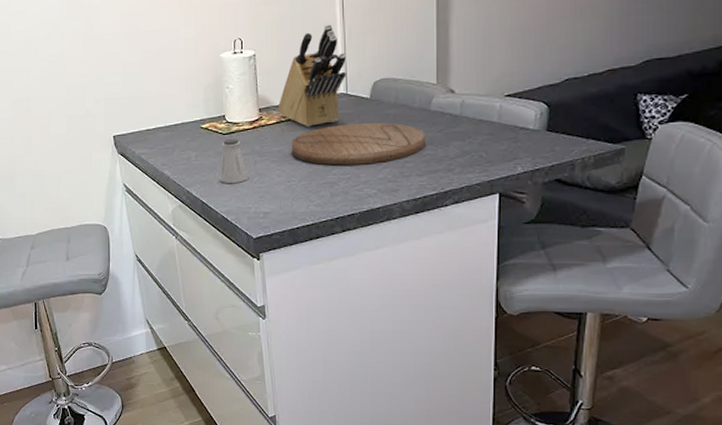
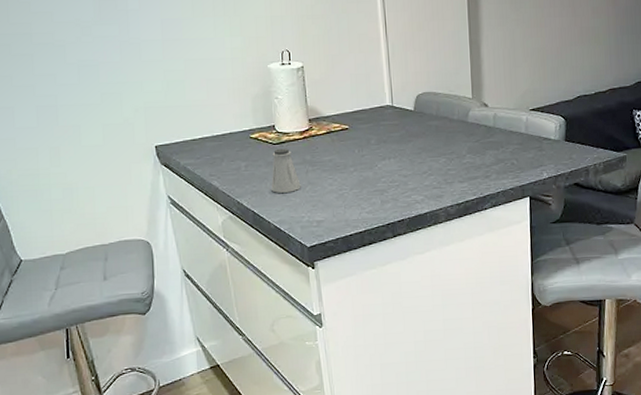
knife block: present [277,24,346,127] -> none [327,40,391,138]
cutting board: present [291,122,425,166] -> none [341,133,465,174]

